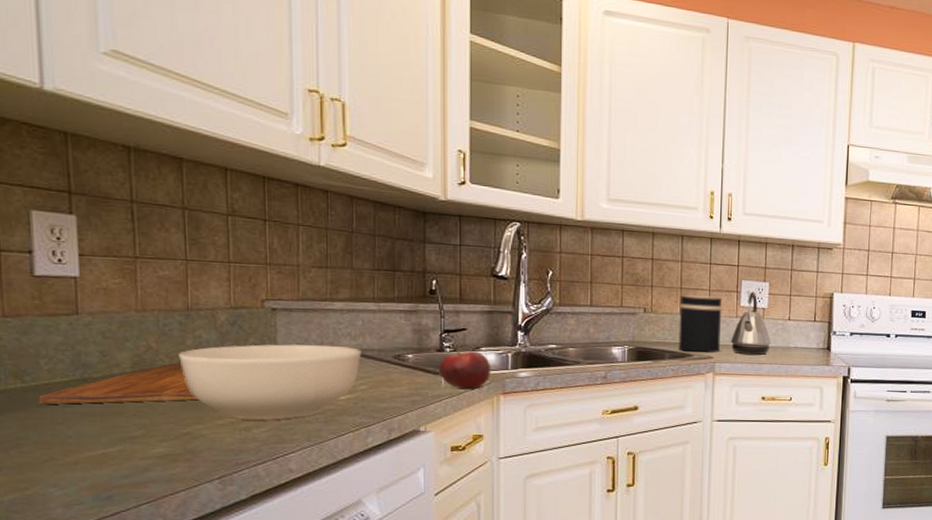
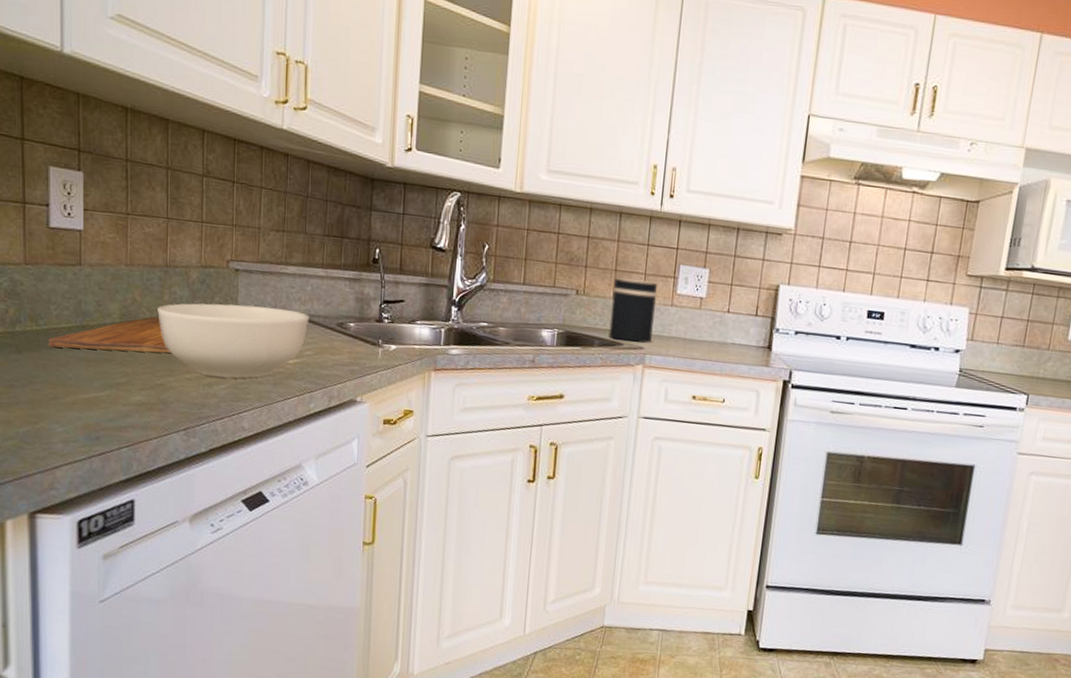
fruit: present [438,351,491,389] -> none [376,323,425,362]
kettle: present [730,292,771,355] -> none [663,278,707,349]

